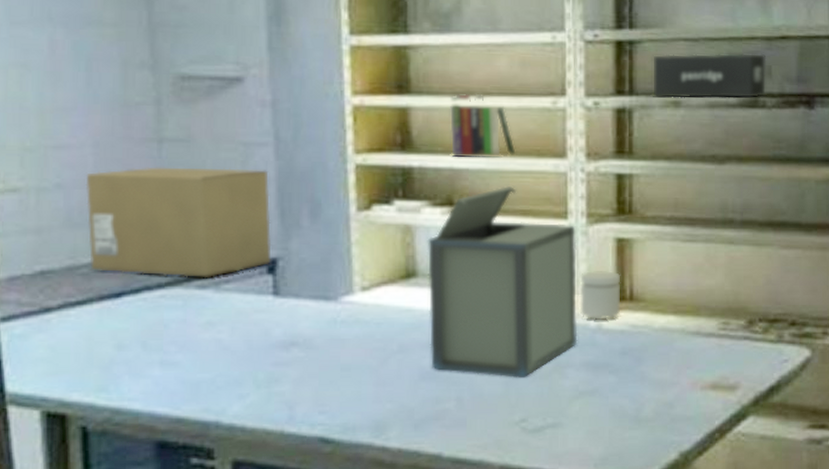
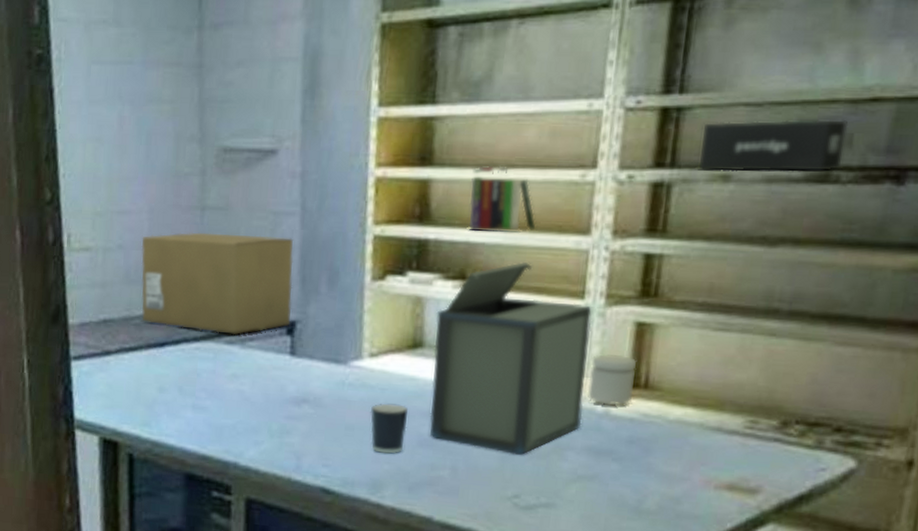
mug: none [366,338,407,392] -> present [369,403,409,454]

